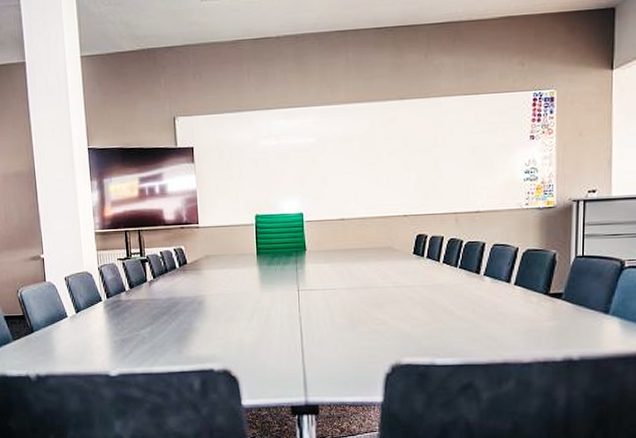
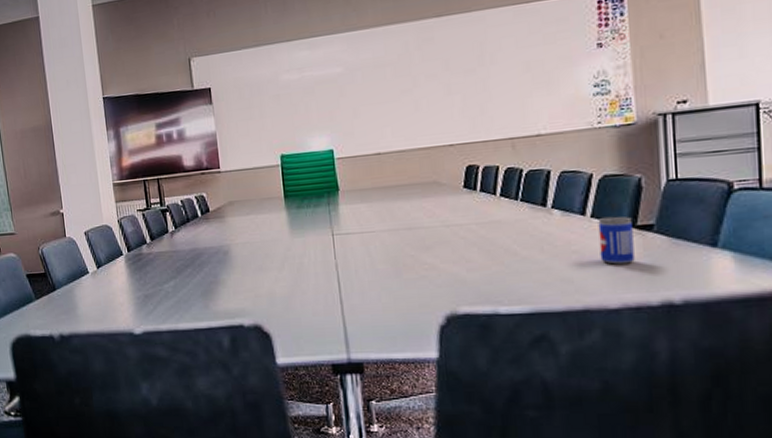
beer can: none [519,285,546,326] -> present [598,216,635,265]

